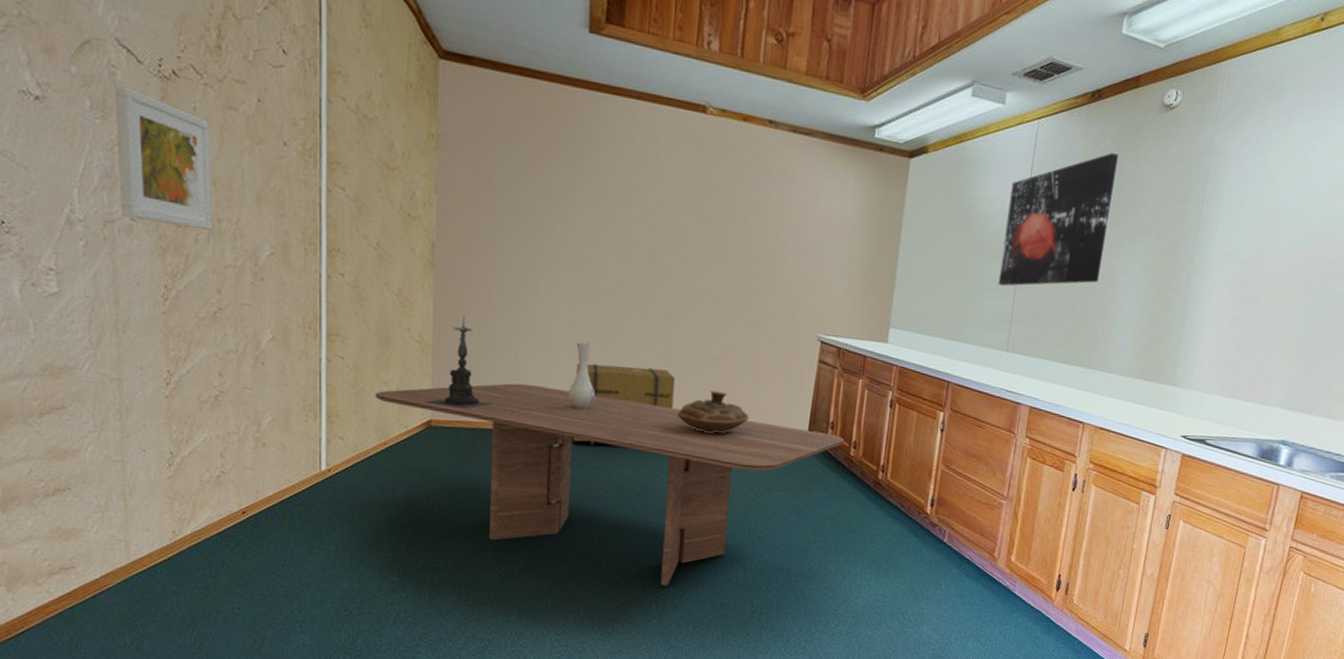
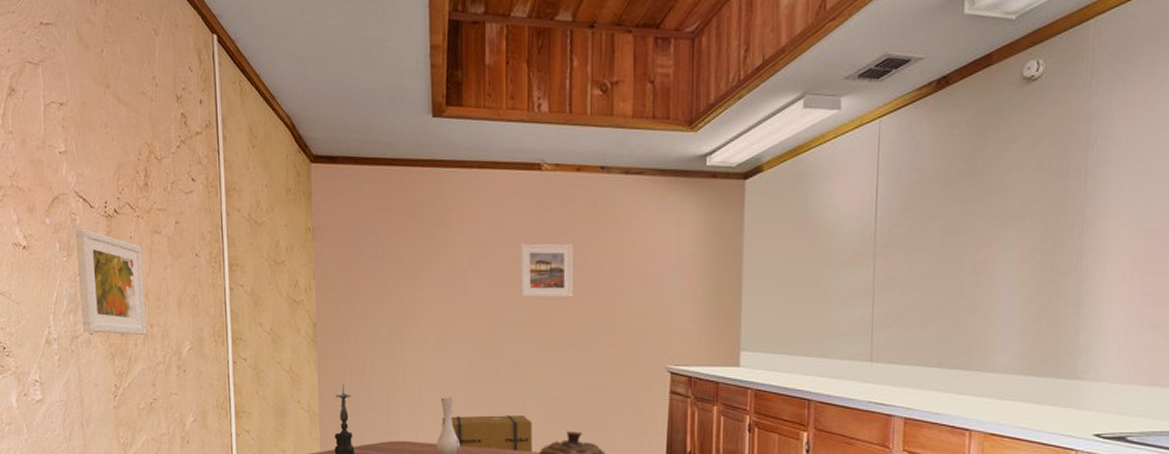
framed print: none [673,188,733,253] -> present [521,243,573,298]
wall art: present [998,153,1119,286] -> none [853,138,976,294]

